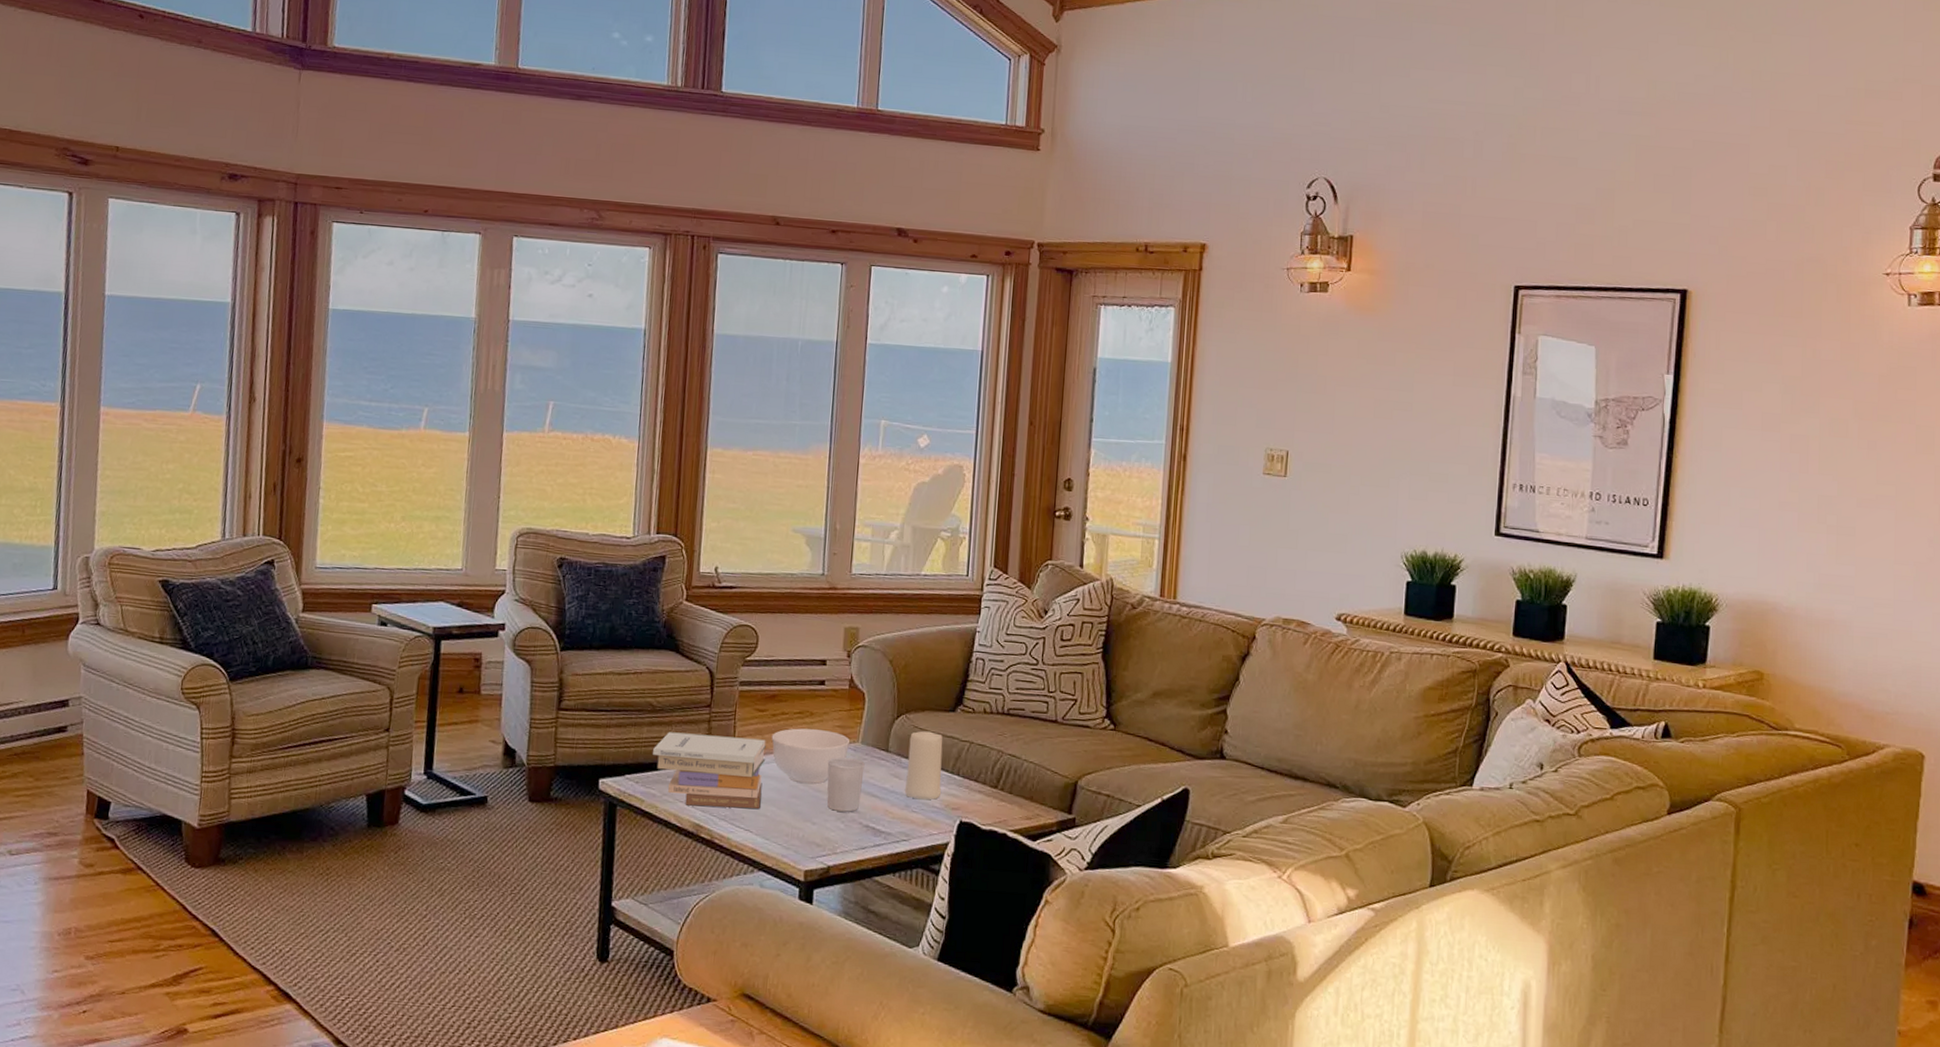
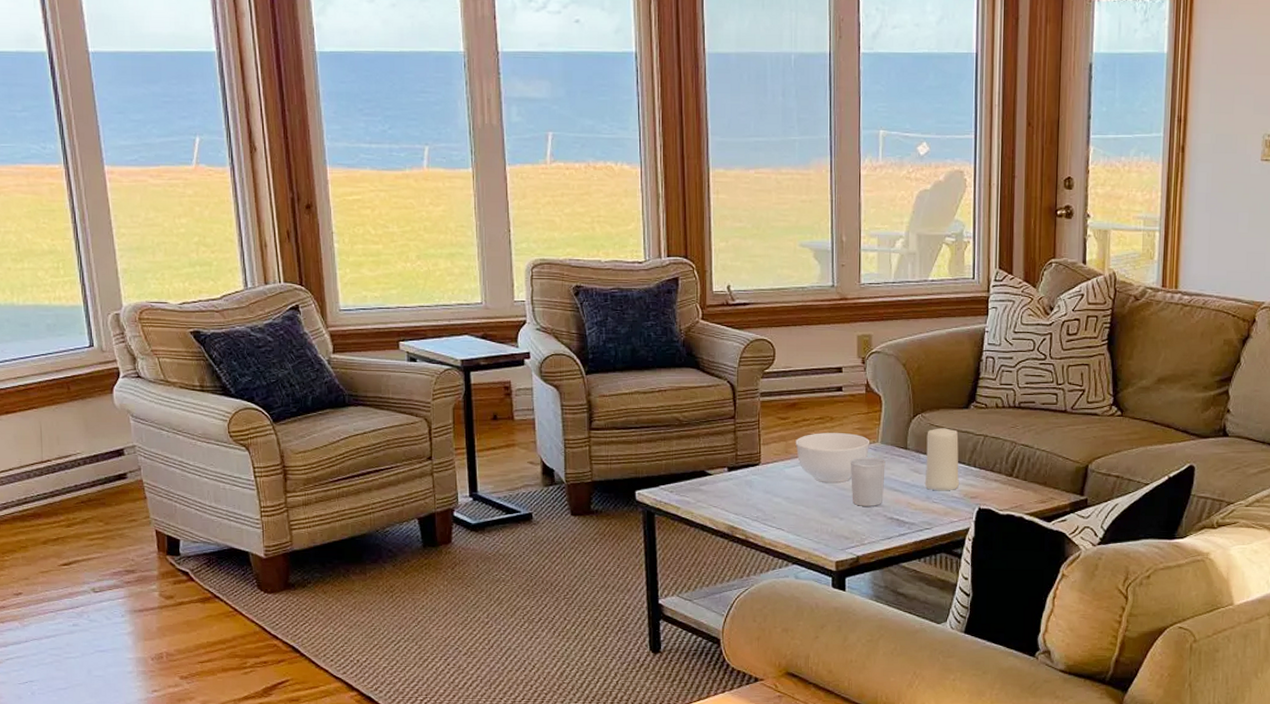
books: present [653,732,766,809] -> none [684,444,791,510]

